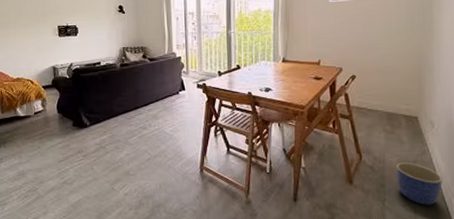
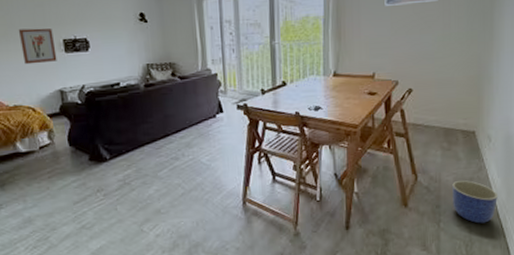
wall art: none [24,16,52,46] -> present [18,28,57,65]

